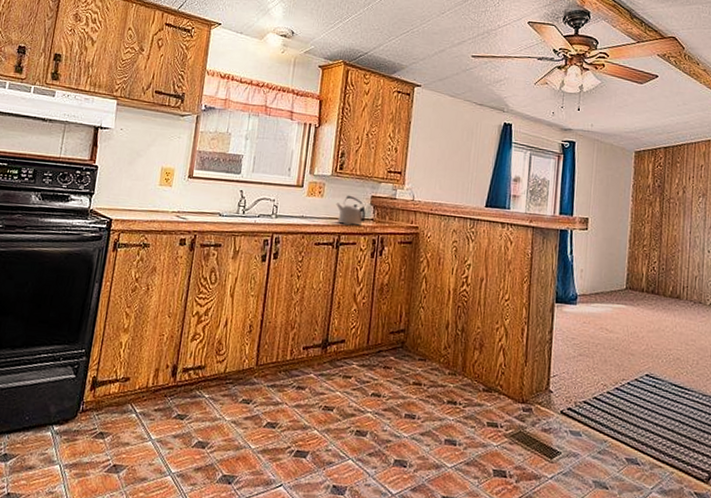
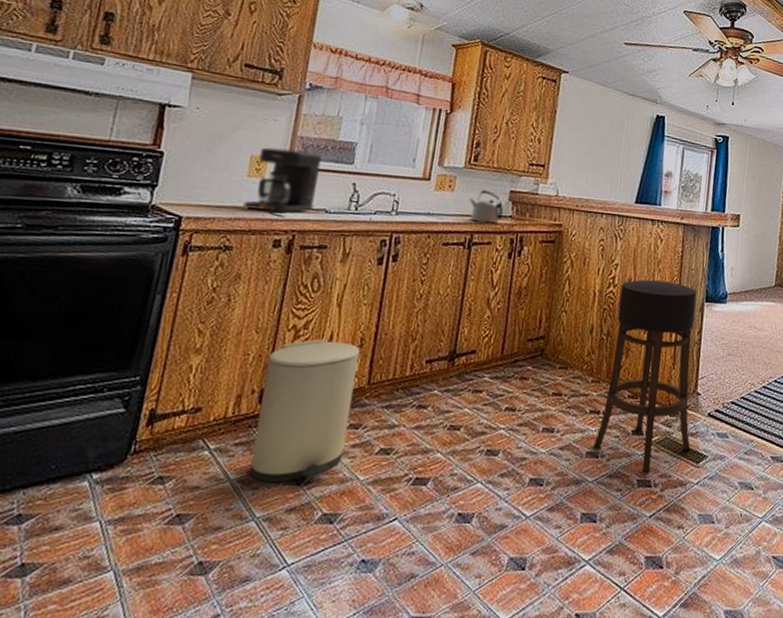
coffee maker: none [156,160,216,217] -> present [243,147,322,213]
pedal bin: none [166,324,249,445] -> present [250,339,360,483]
bar stool: none [451,279,547,464] -> present [593,279,697,472]

